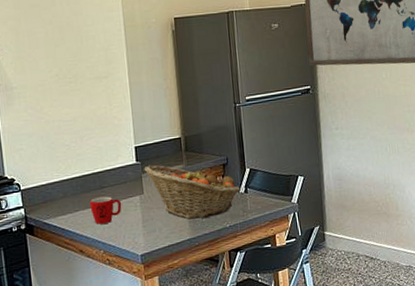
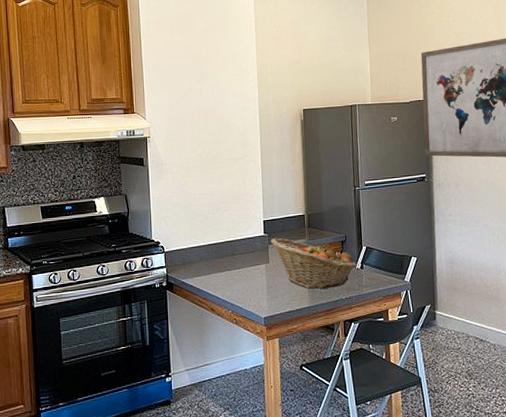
mug: present [89,196,122,224] -> none [221,263,250,287]

